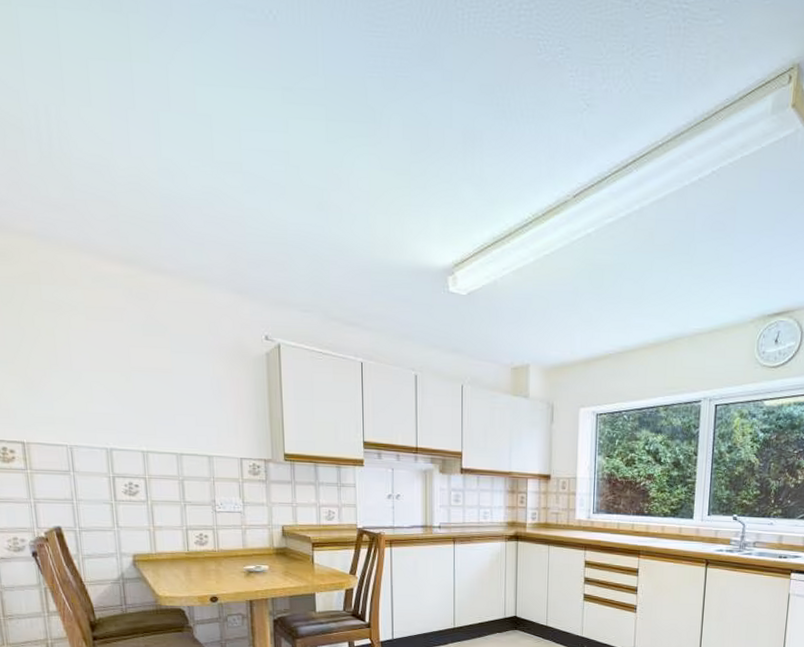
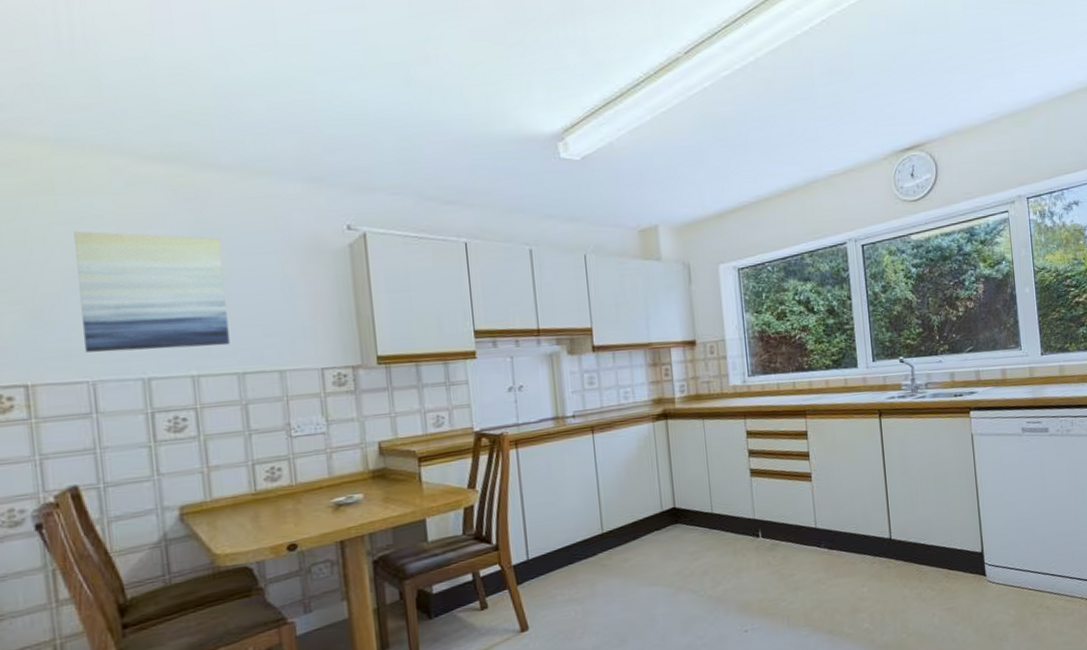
wall art: none [55,318,171,429] -> present [74,231,230,353]

